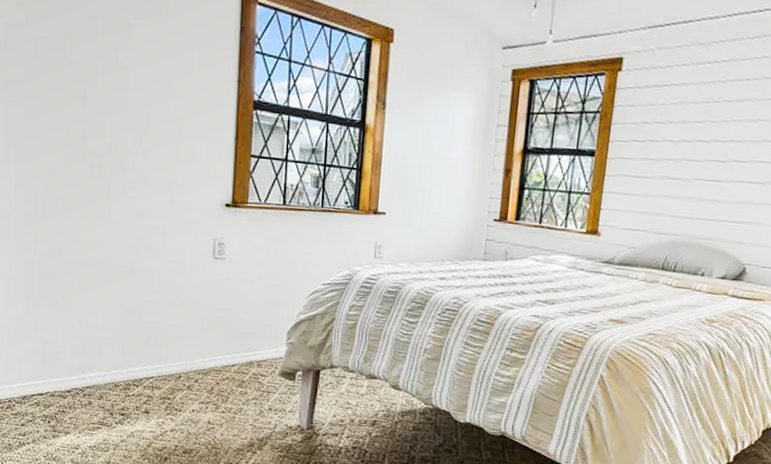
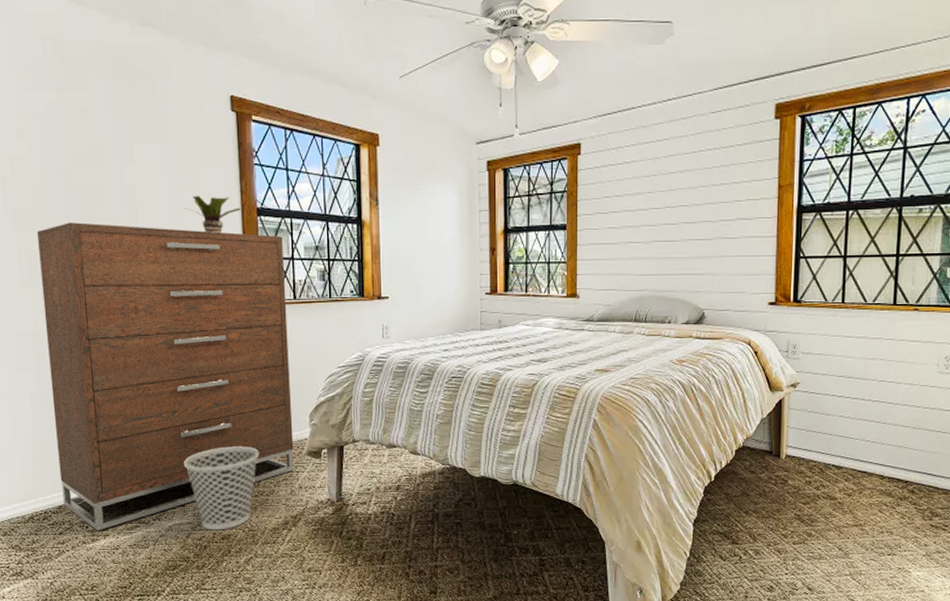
dresser: none [25,99,278,428] -> present [36,222,294,531]
wastebasket: none [152,355,231,444] -> present [184,446,259,530]
potted plant: none [178,81,237,126] -> present [185,195,241,234]

